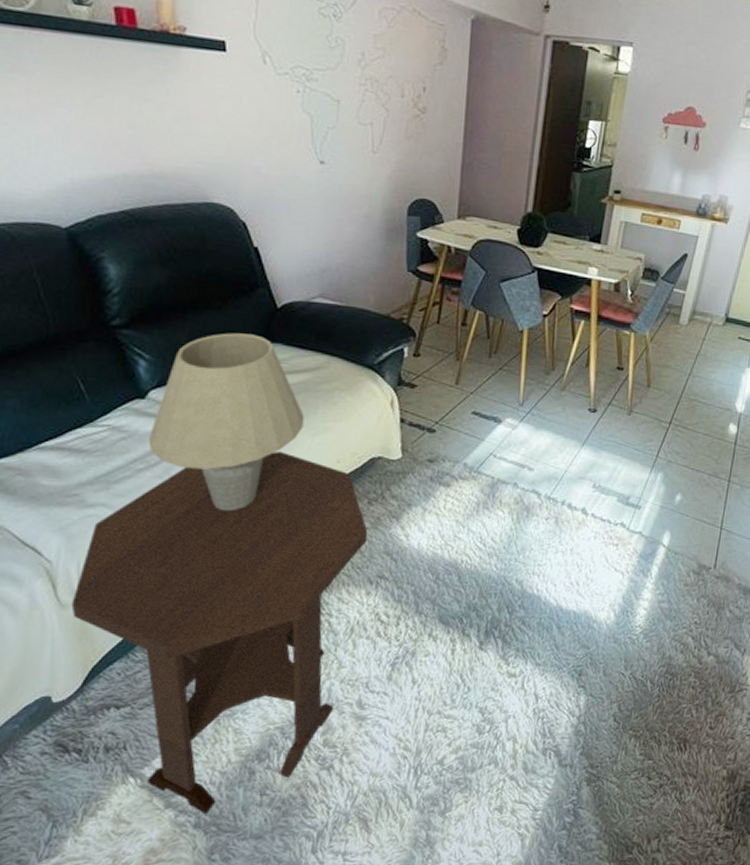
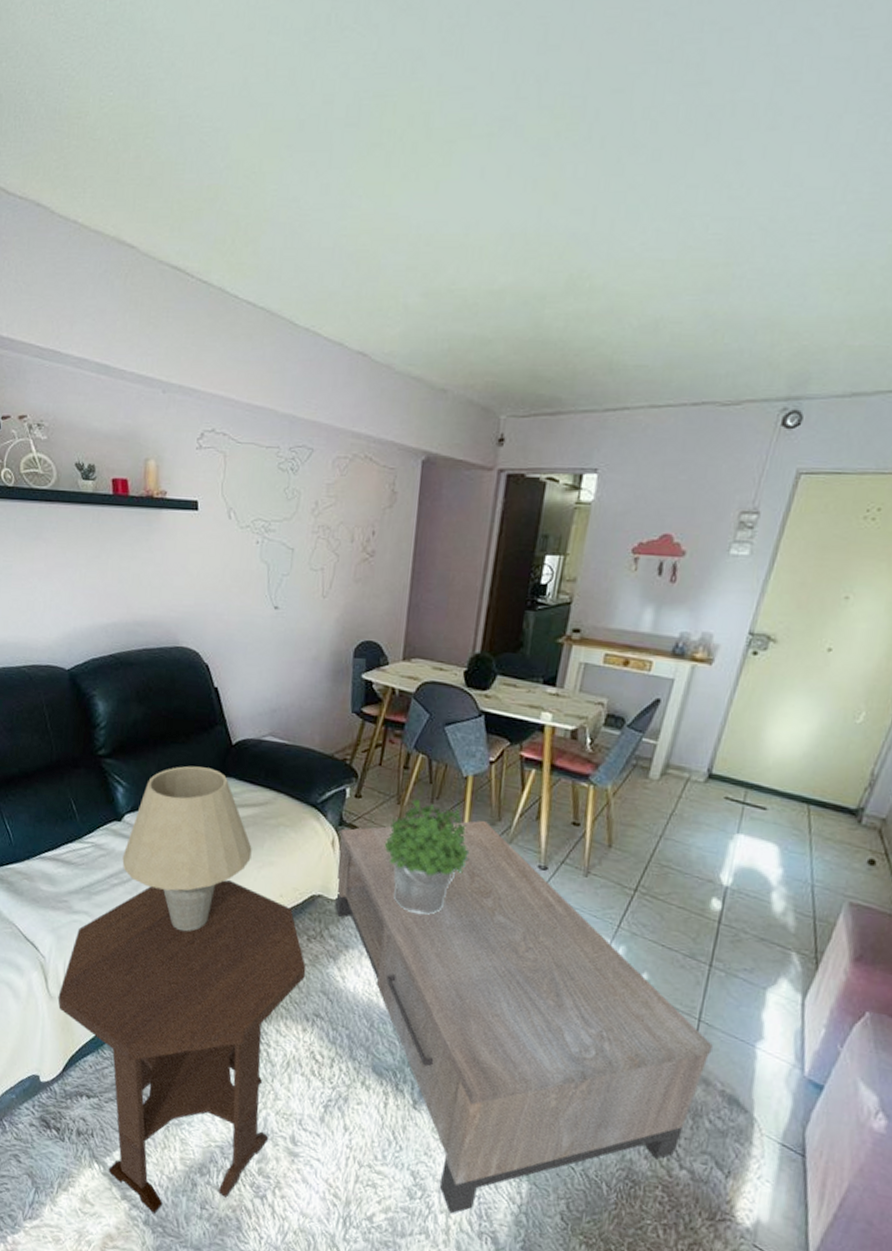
coffee table: none [396,370,732,739] -> present [335,820,713,1214]
potted plant: none [444,353,527,466] -> present [384,798,470,916]

